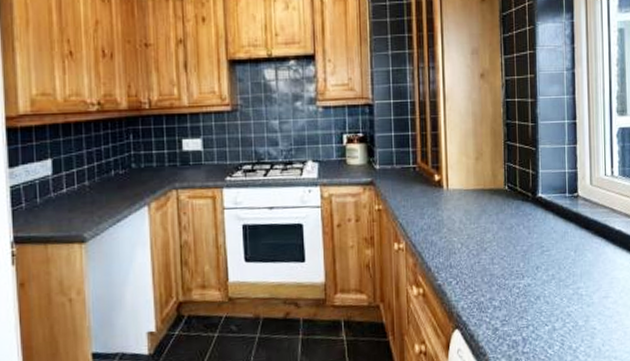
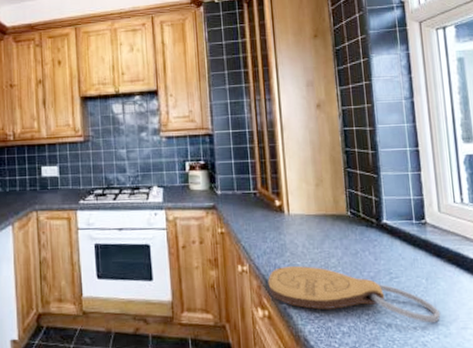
cutting board: none [424,242,586,294] -> present [268,266,441,323]

